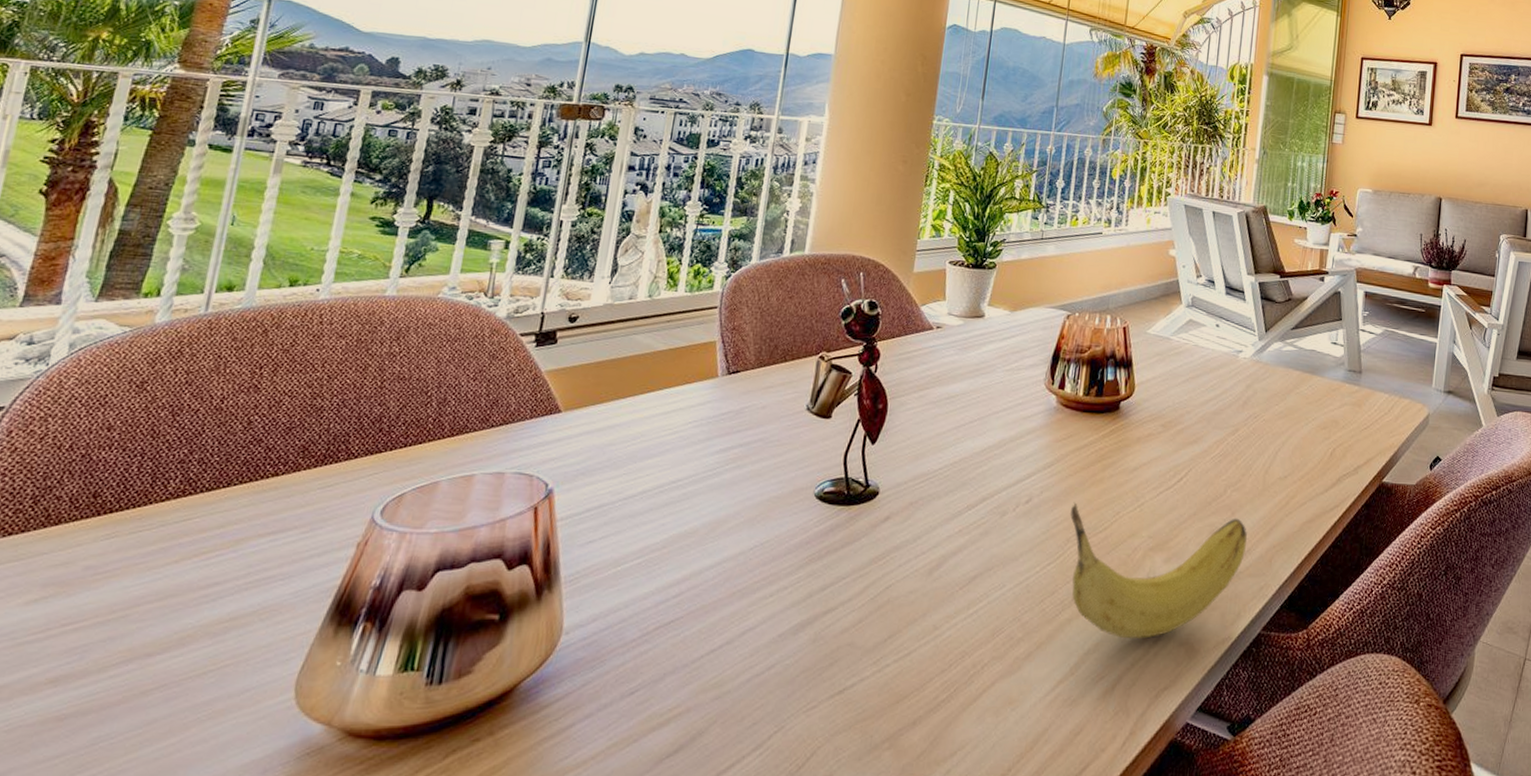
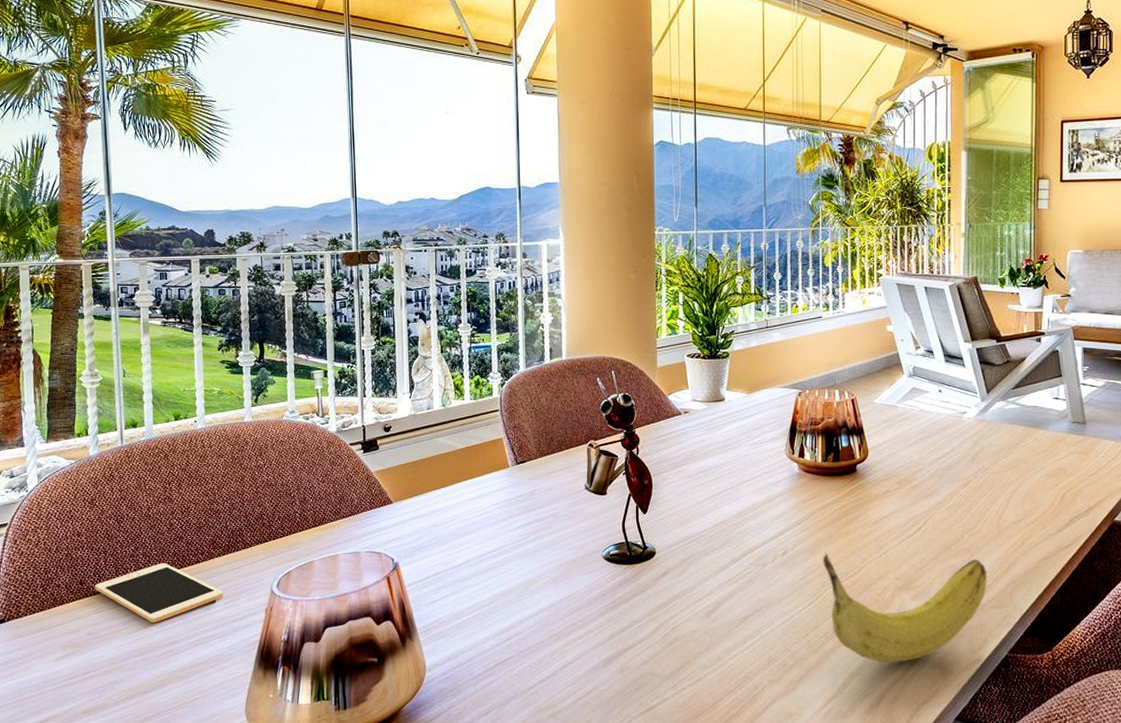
cell phone: none [114,473,303,556] -> present [95,563,223,623]

